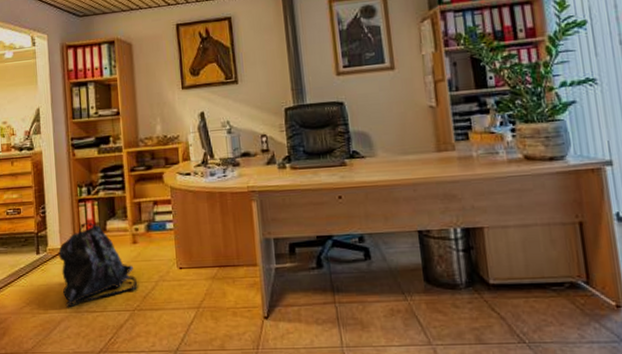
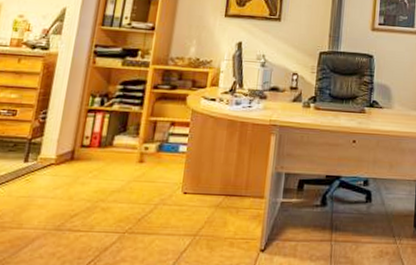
backpack: present [58,223,137,308] -> none [45,135,135,225]

